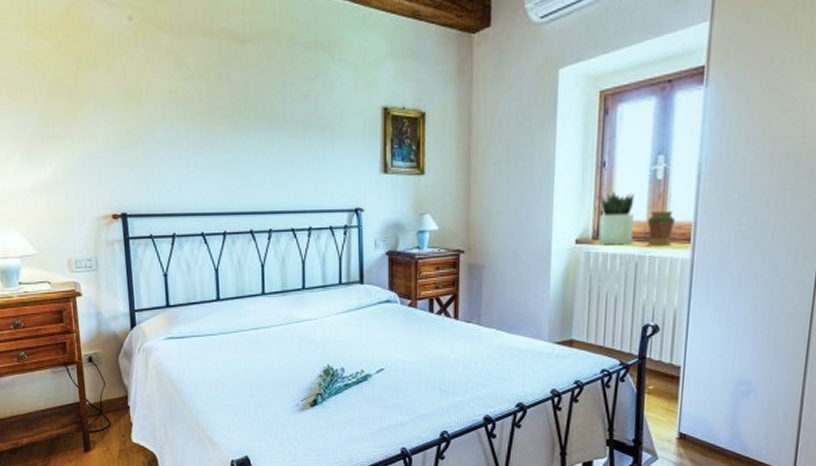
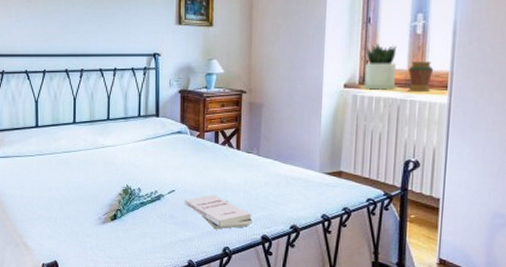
books: none [395,372,474,412] -> present [184,194,253,230]

